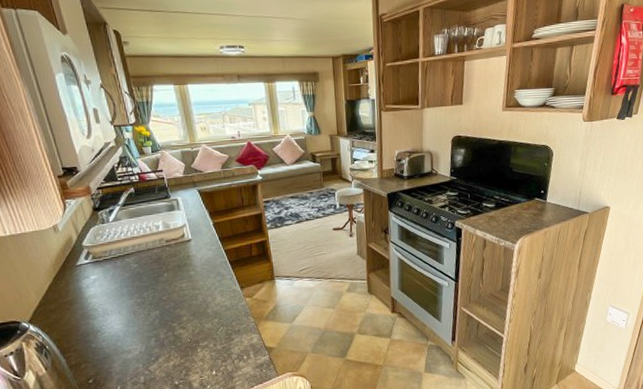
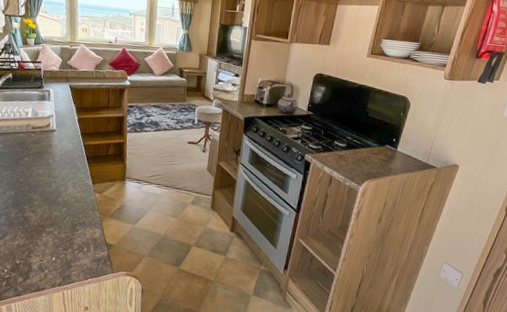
teapot: none [418,162,440,184] -> present [277,94,298,115]

